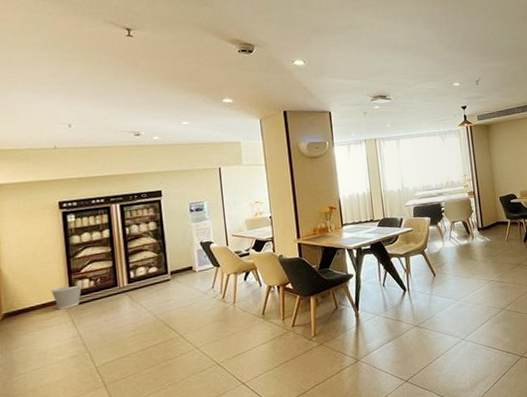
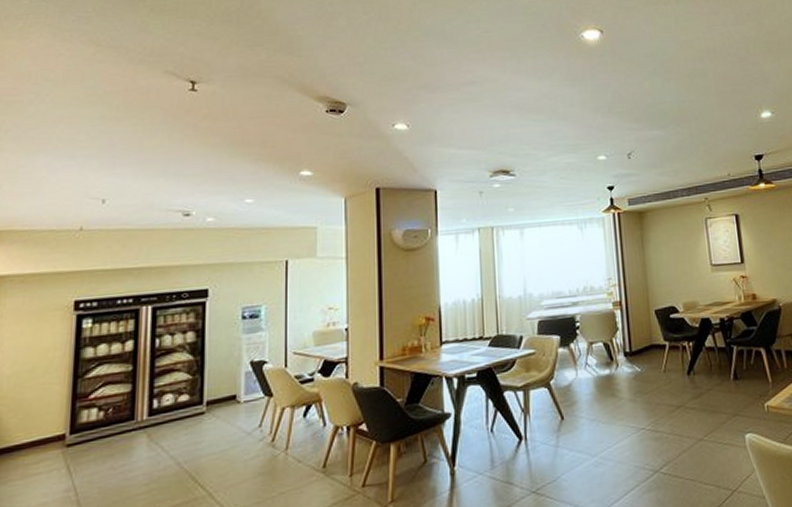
wastebasket: present [51,282,83,310] -> none [46,413,89,451]

